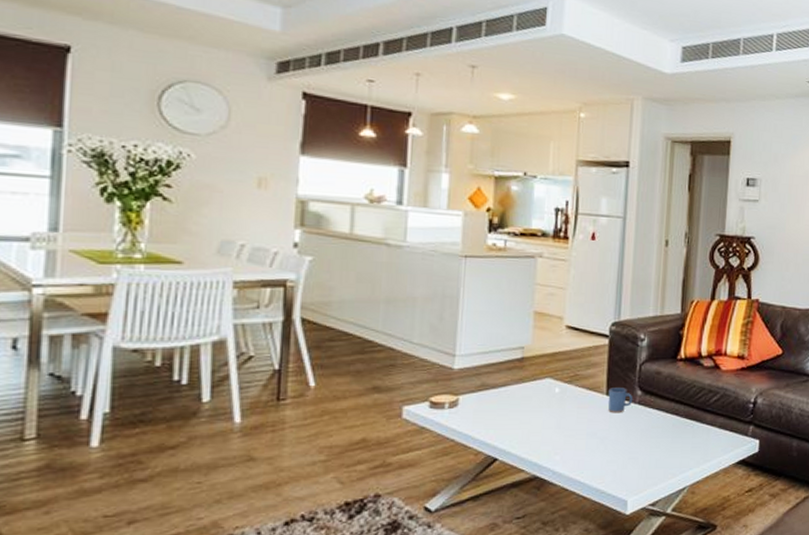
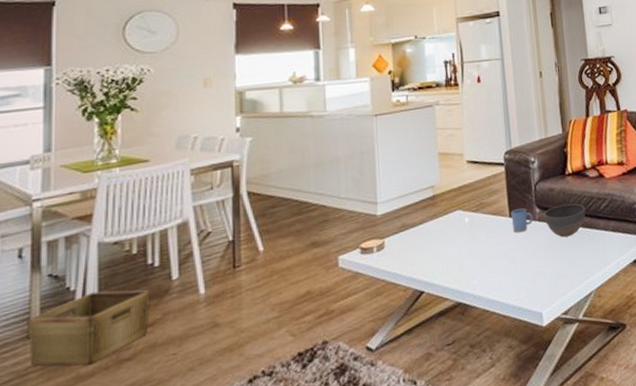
hamper: none [19,401,176,480] -> present [26,289,151,366]
bowl: none [645,390,693,426] -> present [544,203,586,238]

